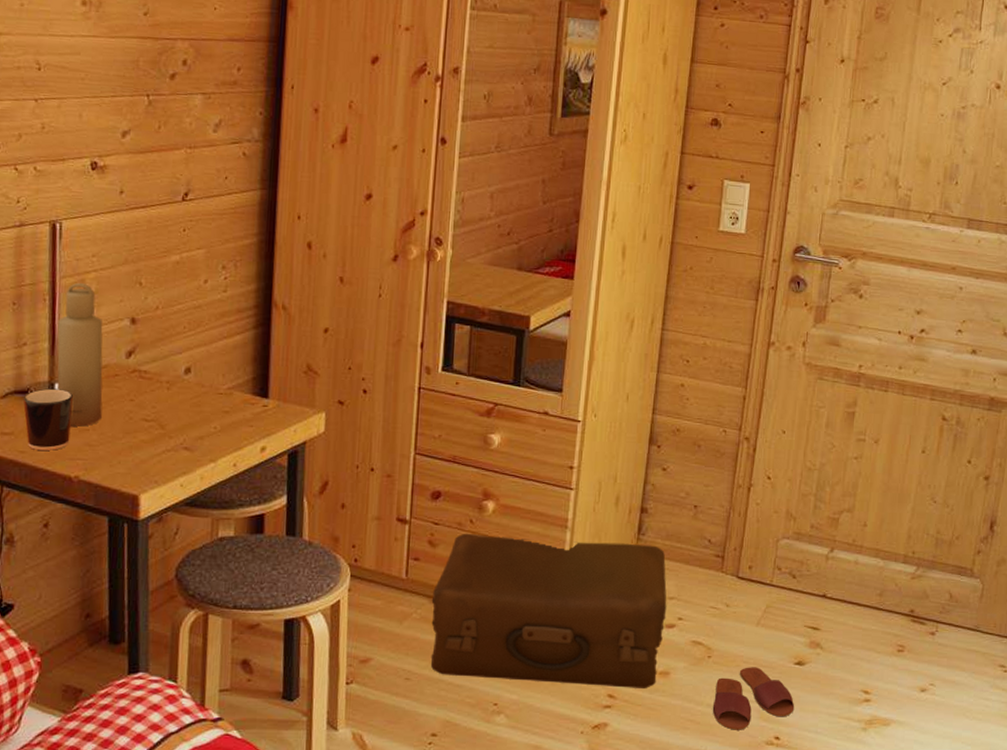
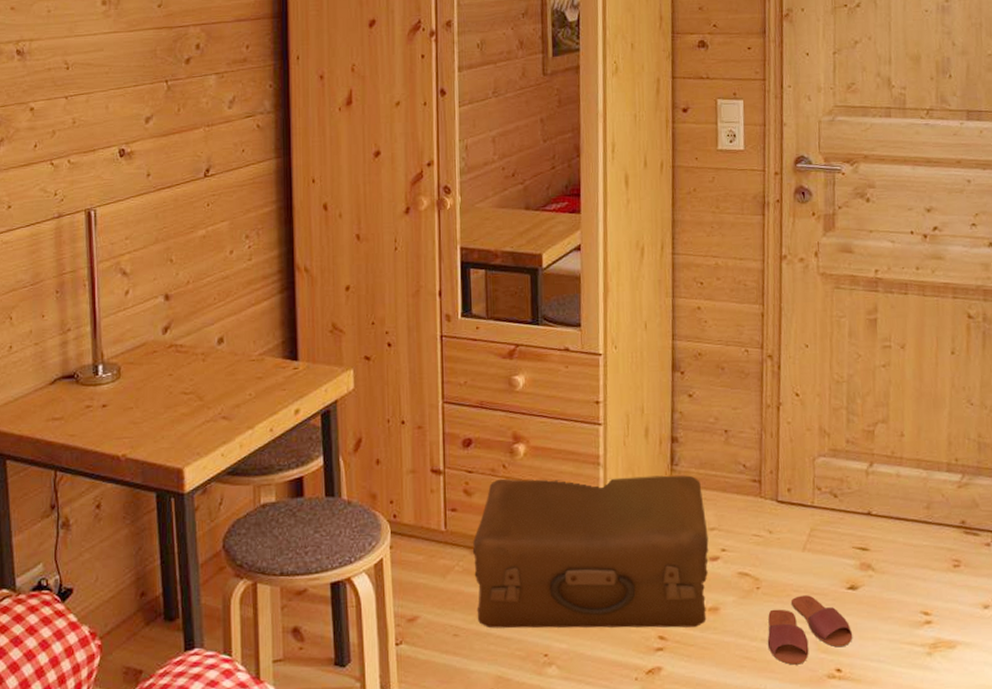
mug: present [22,388,74,451] -> none [70,370,117,432]
bottle: present [57,282,103,427] -> none [98,265,144,406]

